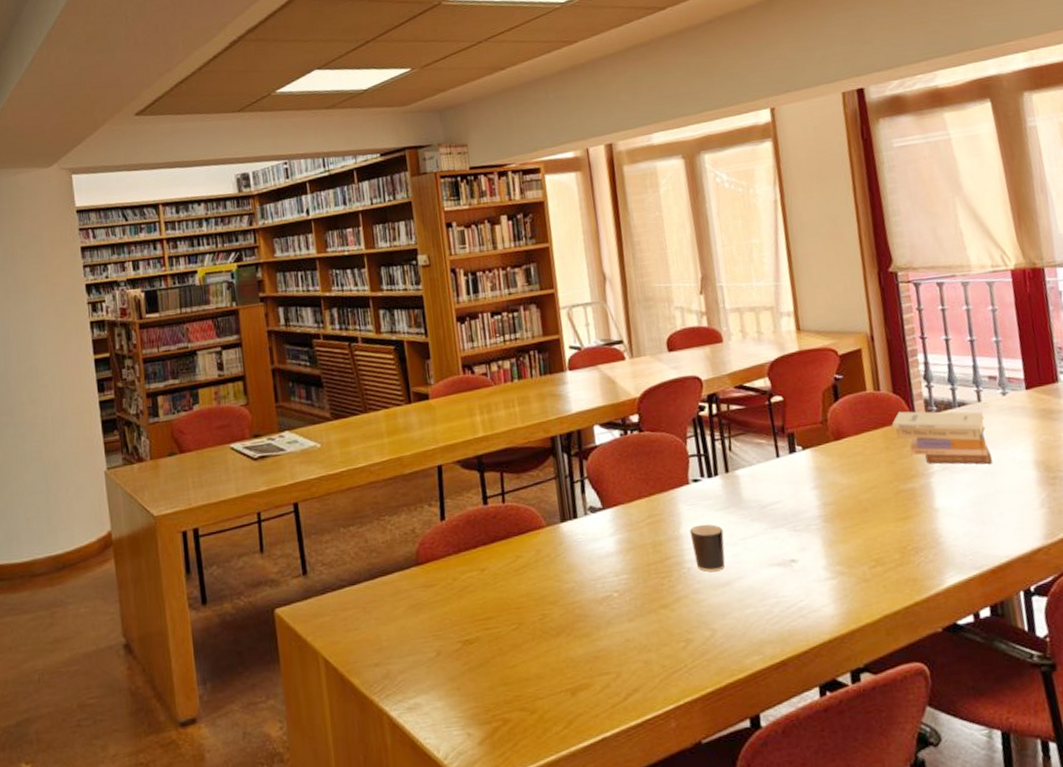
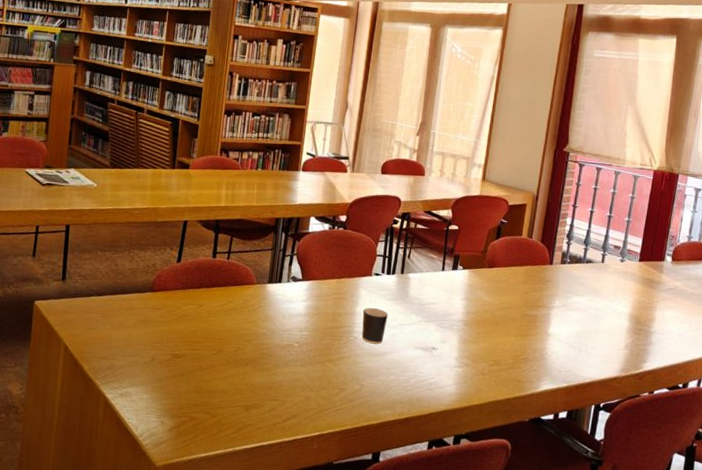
books: present [891,411,992,464] -> none [533,257,603,309]

